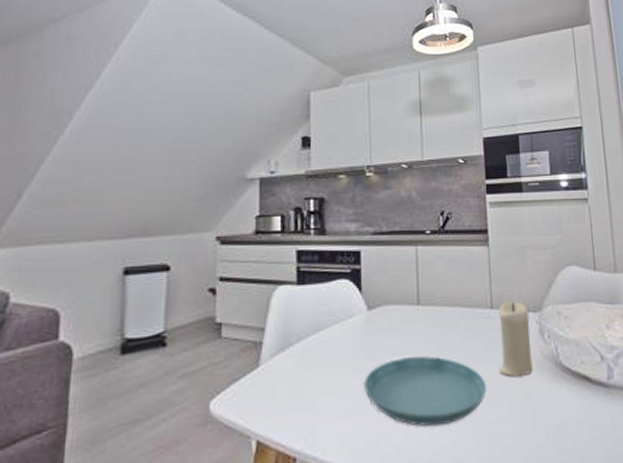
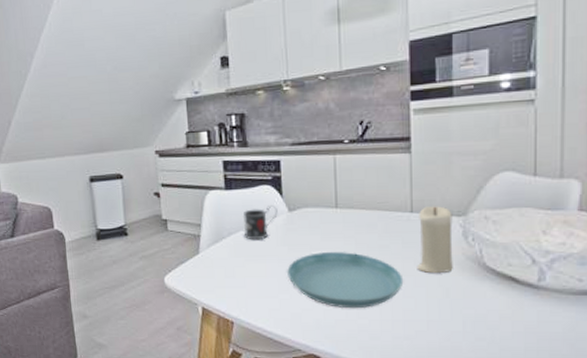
mug: none [315,303,356,347] -> present [242,206,278,240]

